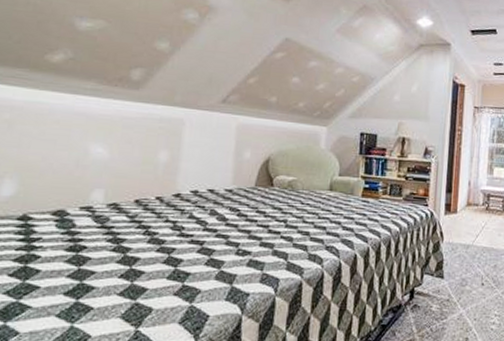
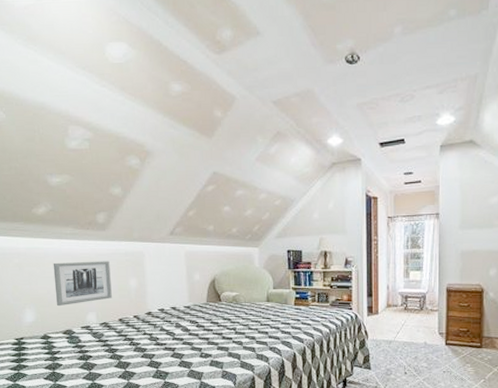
wall art: none [51,122,137,179] -> present [53,261,112,307]

